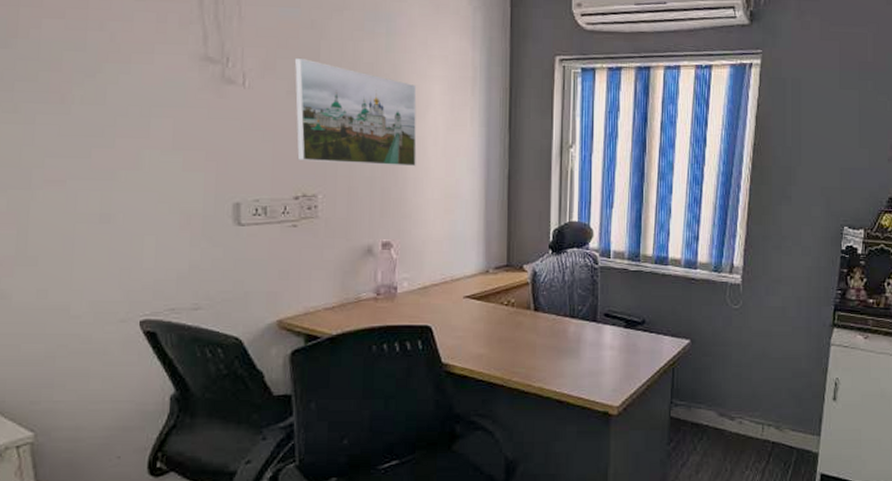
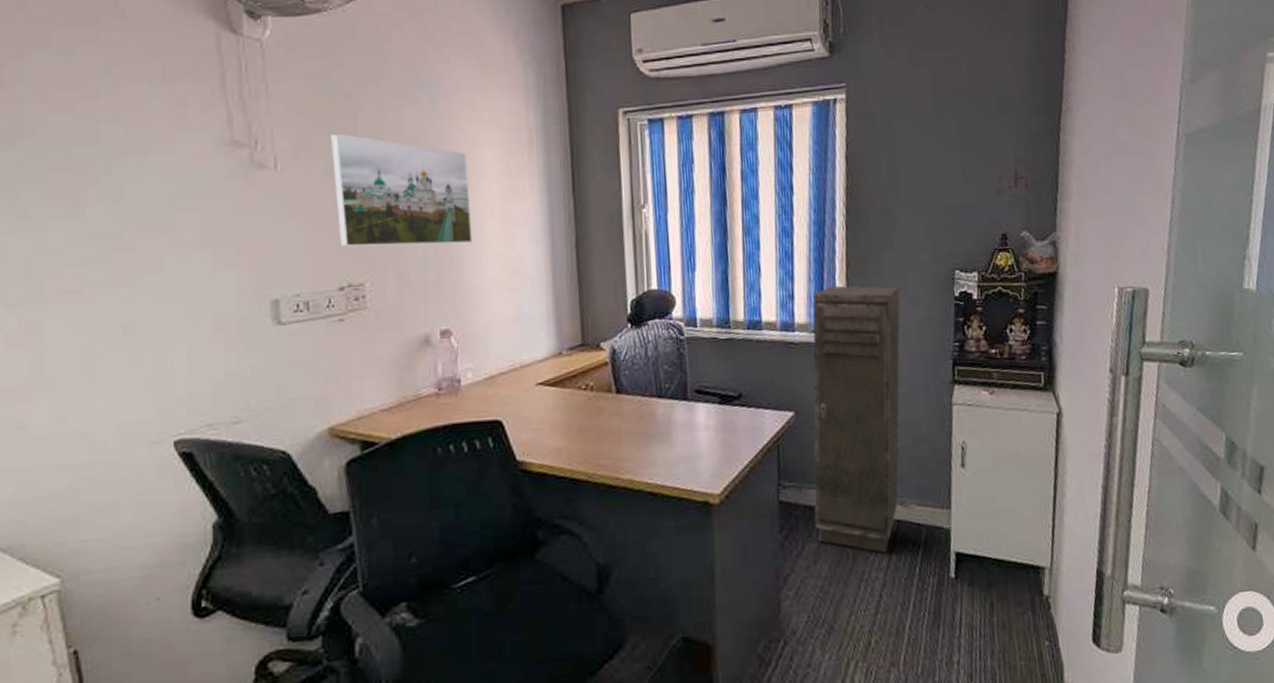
storage cabinet: none [700,231,794,470] -> present [813,285,901,554]

